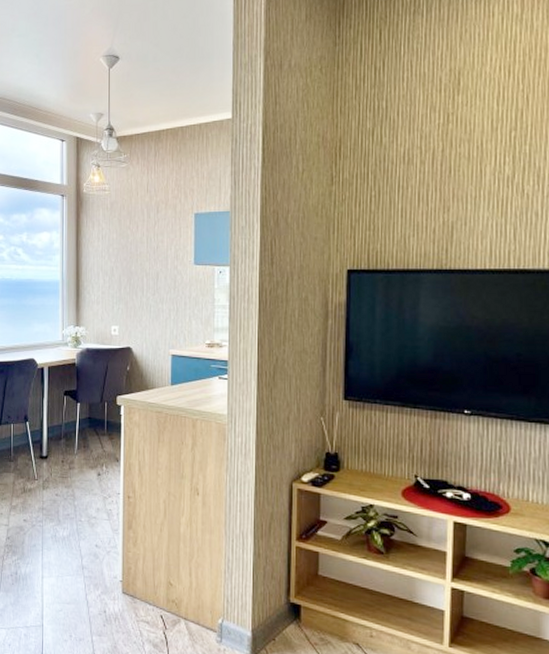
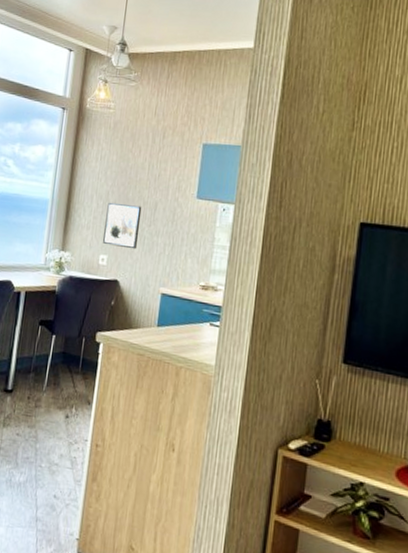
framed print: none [113,277,145,318] -> present [103,202,142,250]

